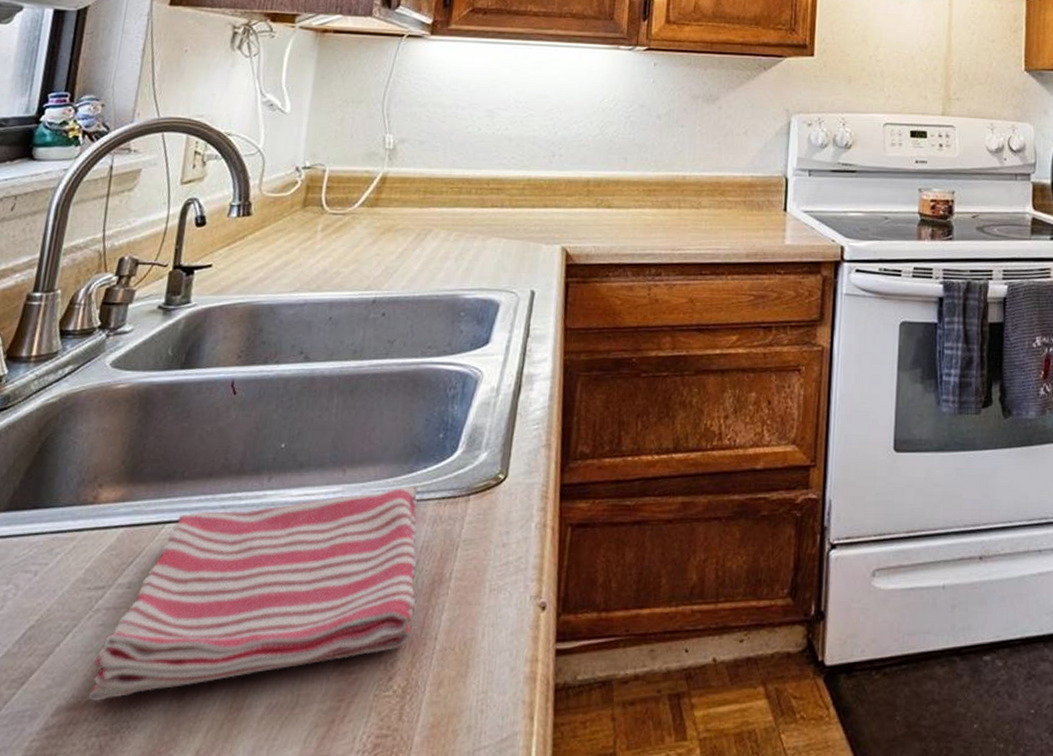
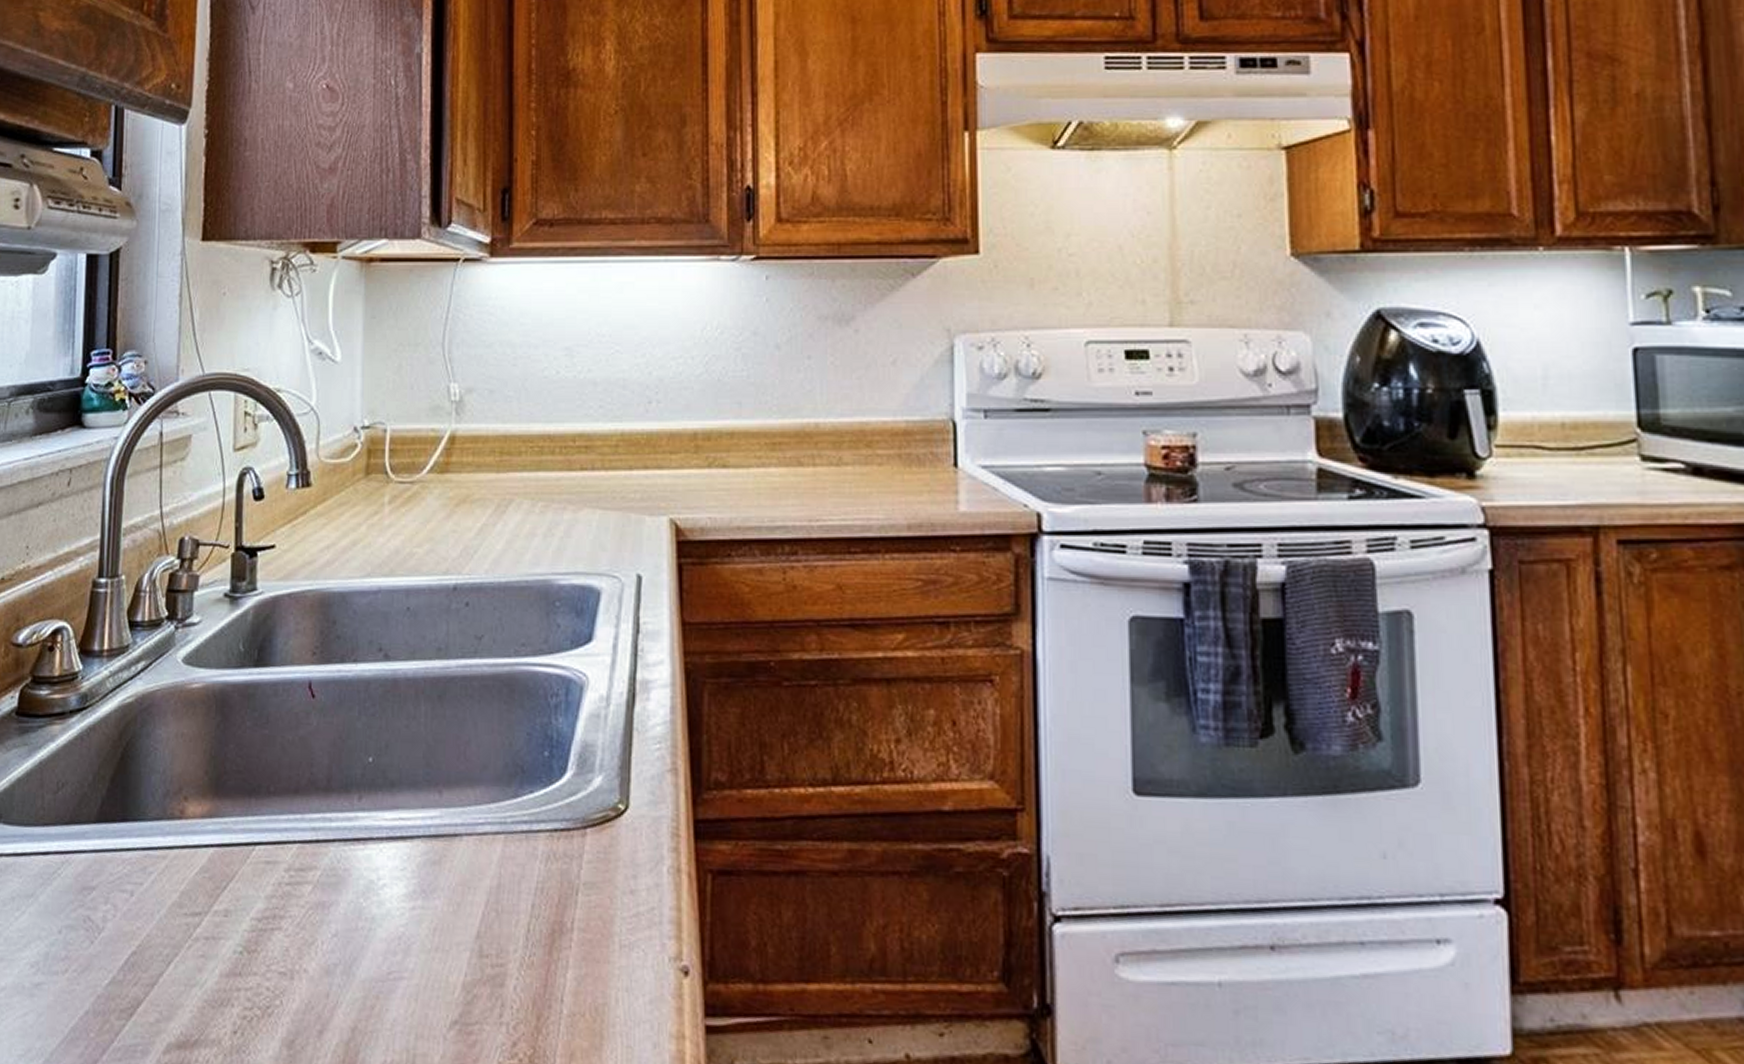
dish towel: present [88,486,418,701] -> none [197,813,534,1042]

